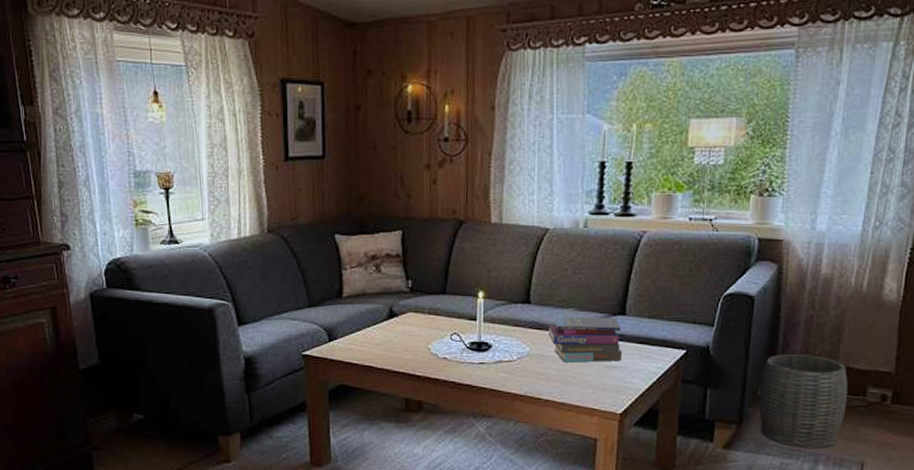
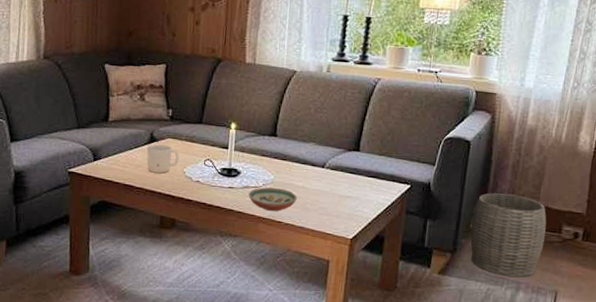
mug: none [387,320,423,351] -> present [147,144,179,174]
decorative bowl: none [502,361,558,387] -> present [248,187,298,211]
books: present [548,316,623,363] -> none [290,149,356,192]

